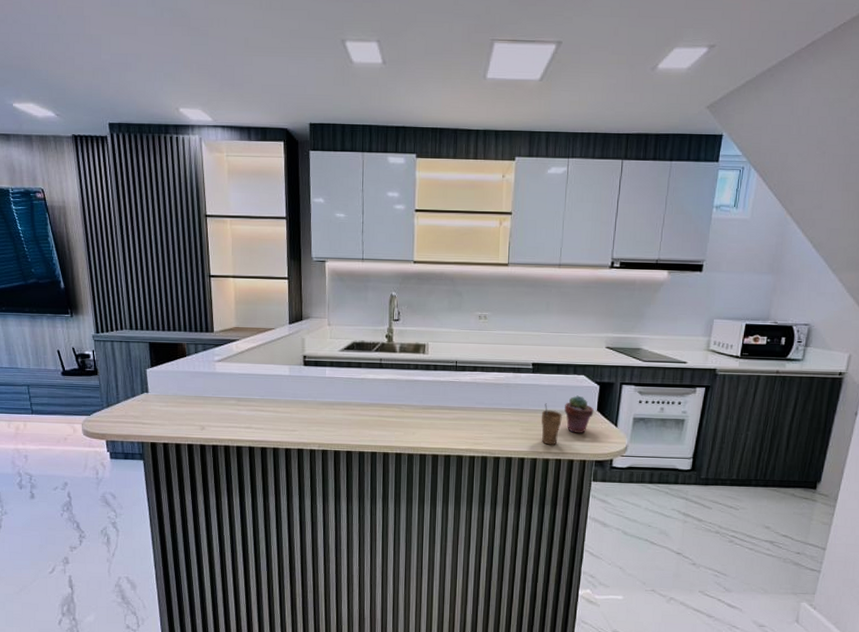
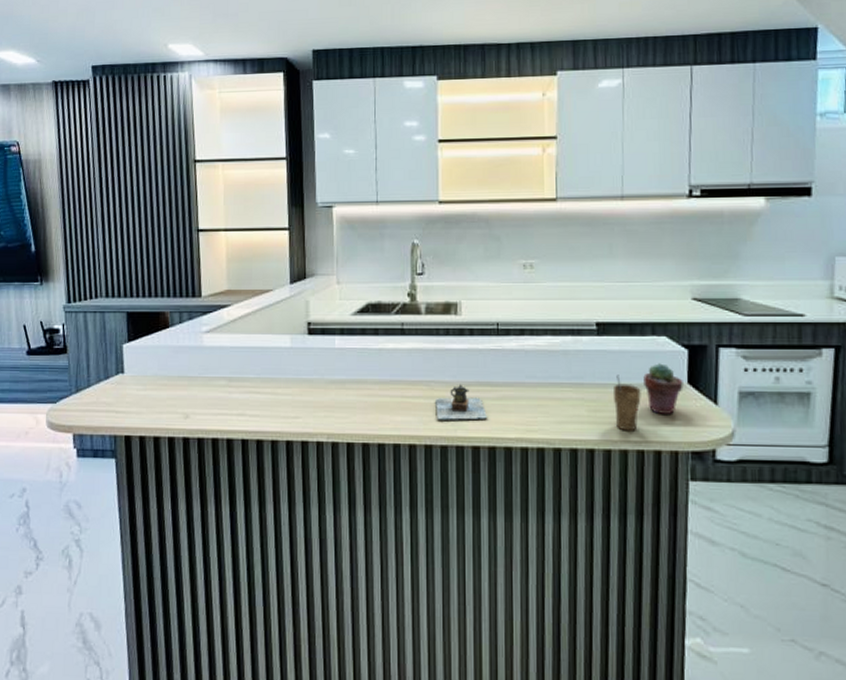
teapot: none [405,407,445,435] -> present [436,384,487,420]

